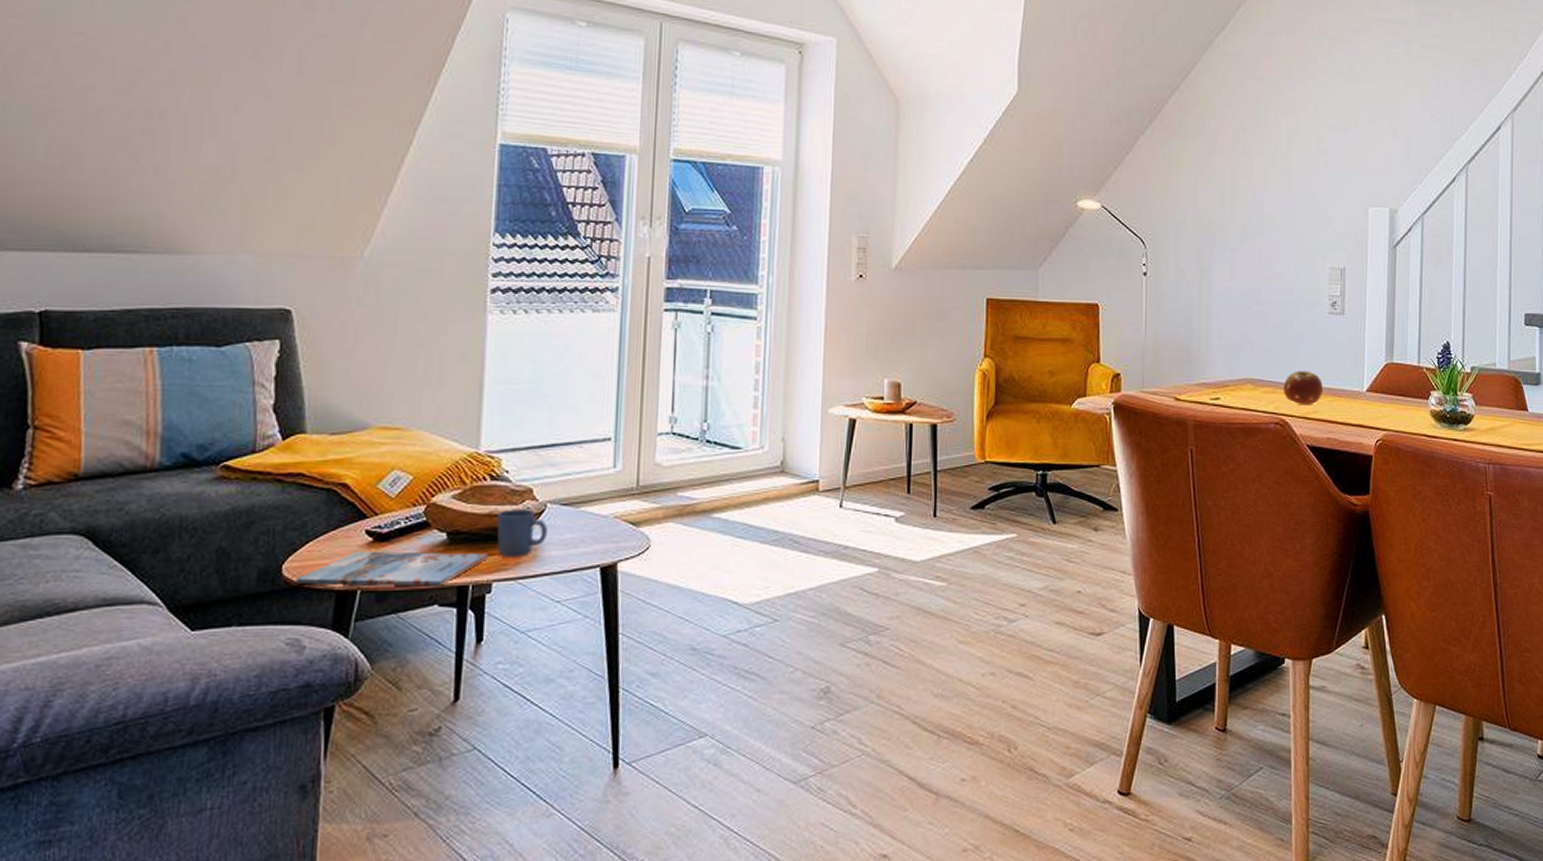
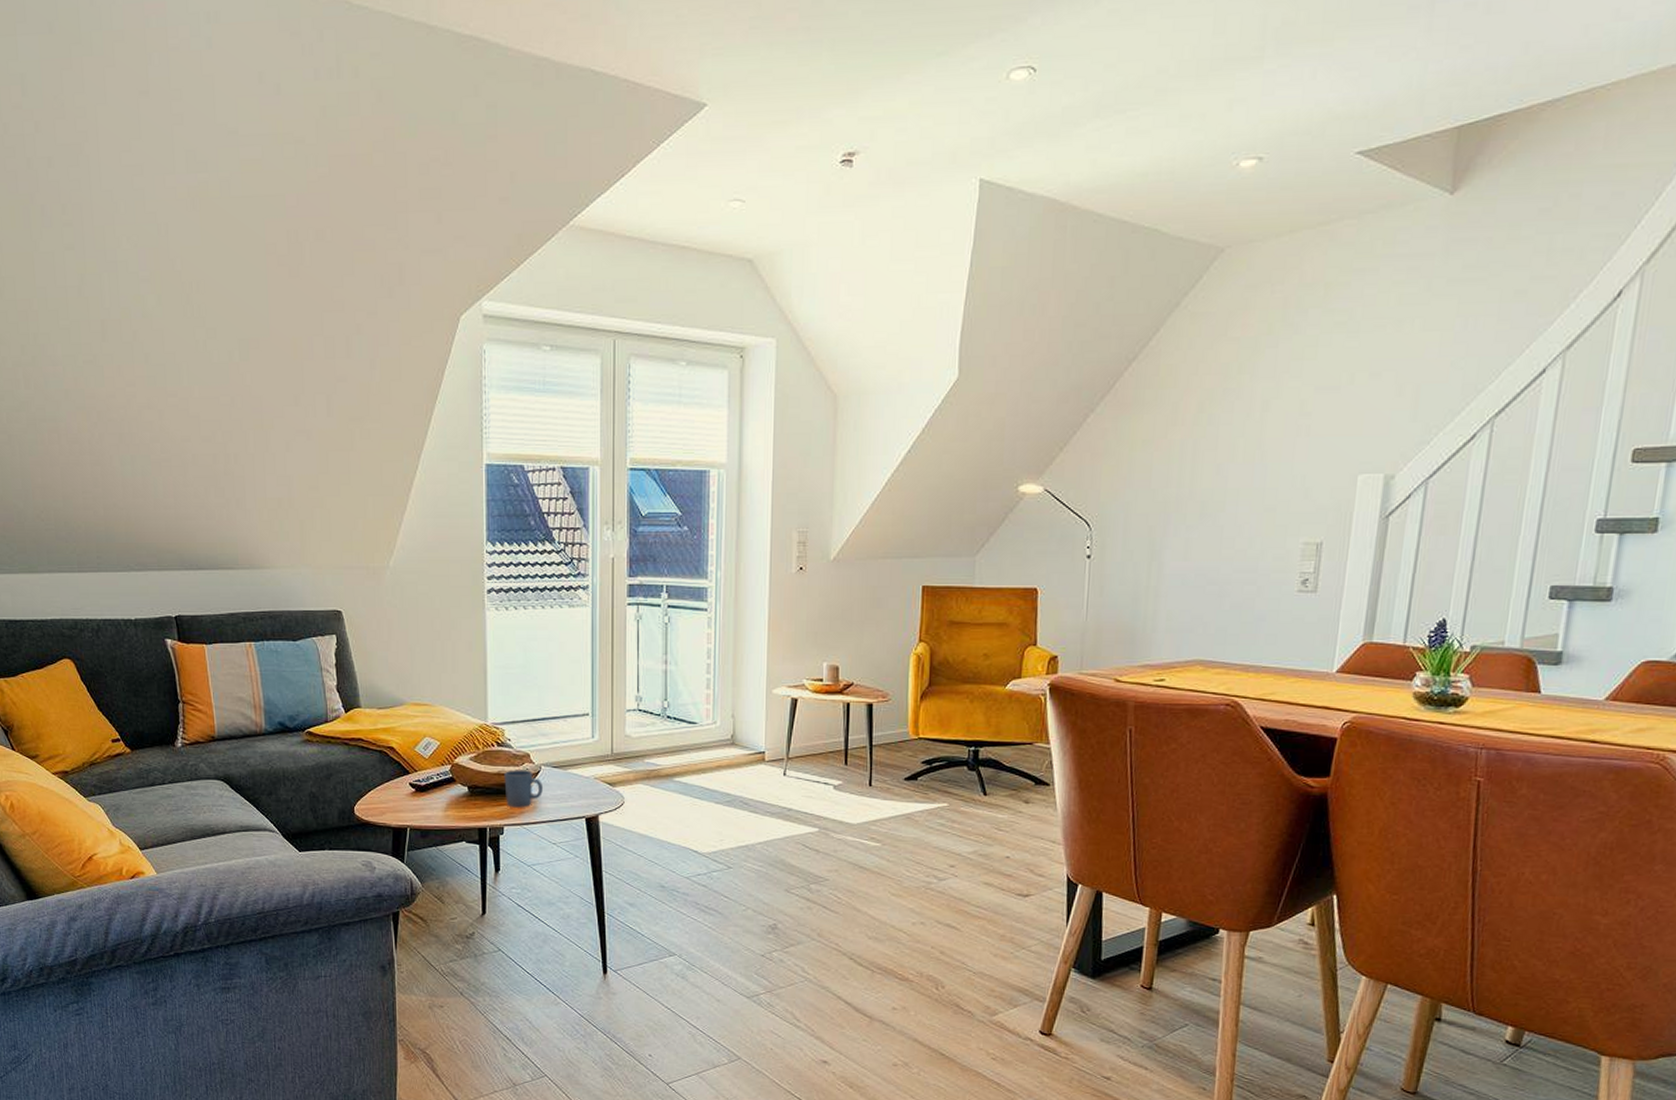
magazine: present [296,551,488,587] -> none [365,799,499,828]
fruit: present [1284,371,1323,406] -> none [1237,651,1284,687]

